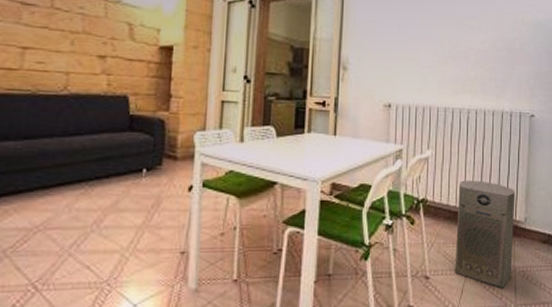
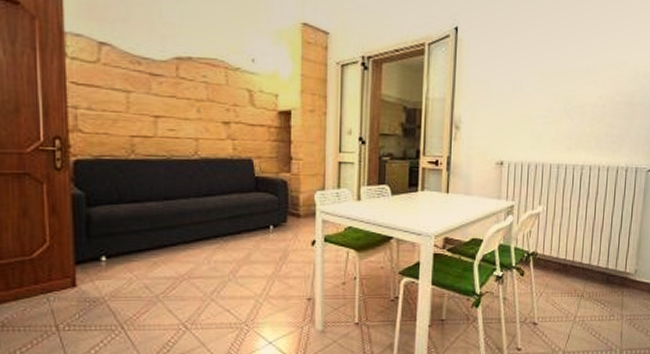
air purifier: present [454,180,515,289] -> none [562,235,627,335]

